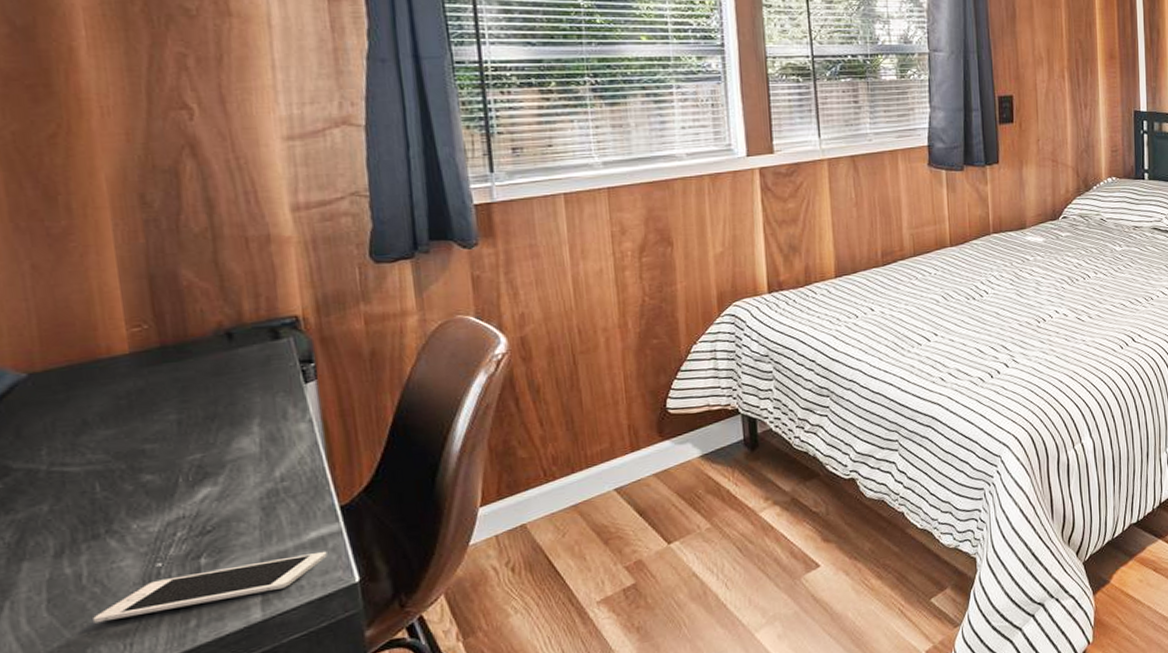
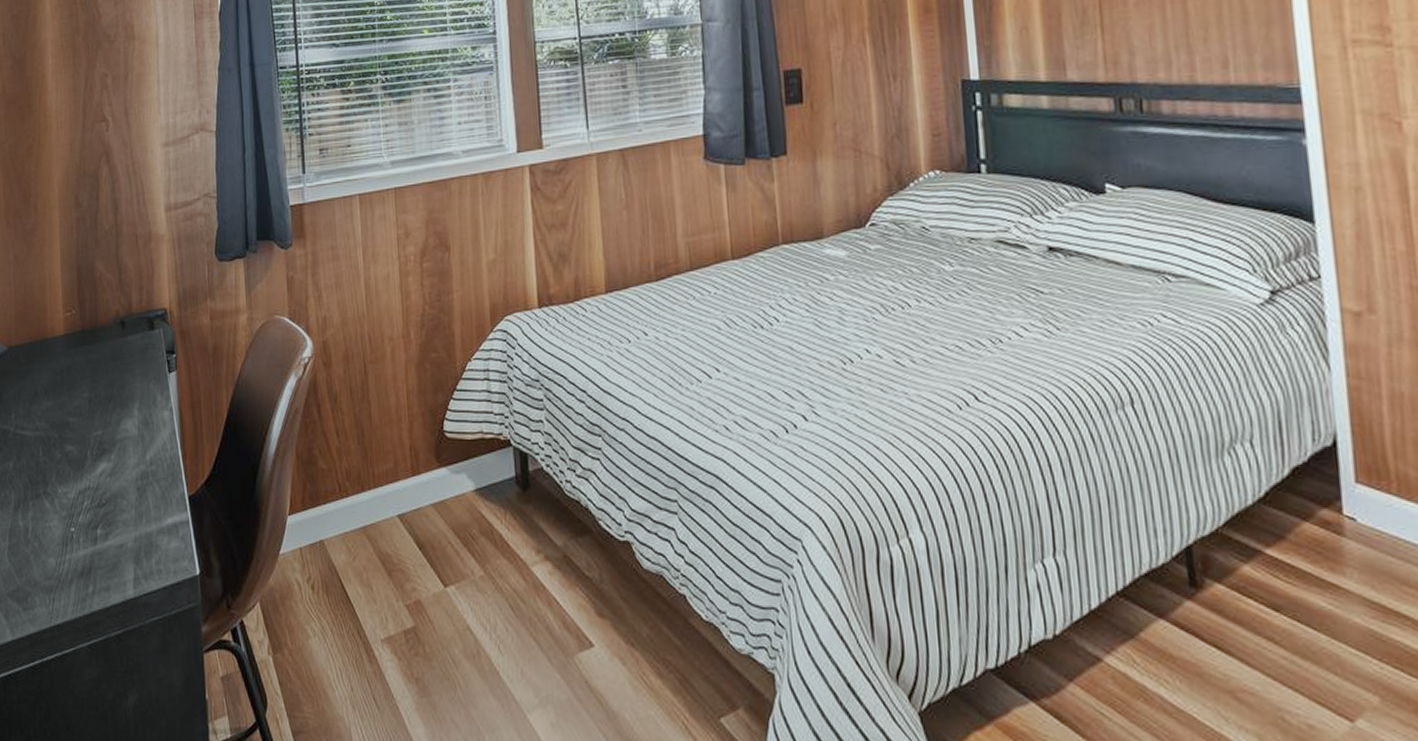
cell phone: present [93,551,327,623] -> none [33,538,178,575]

